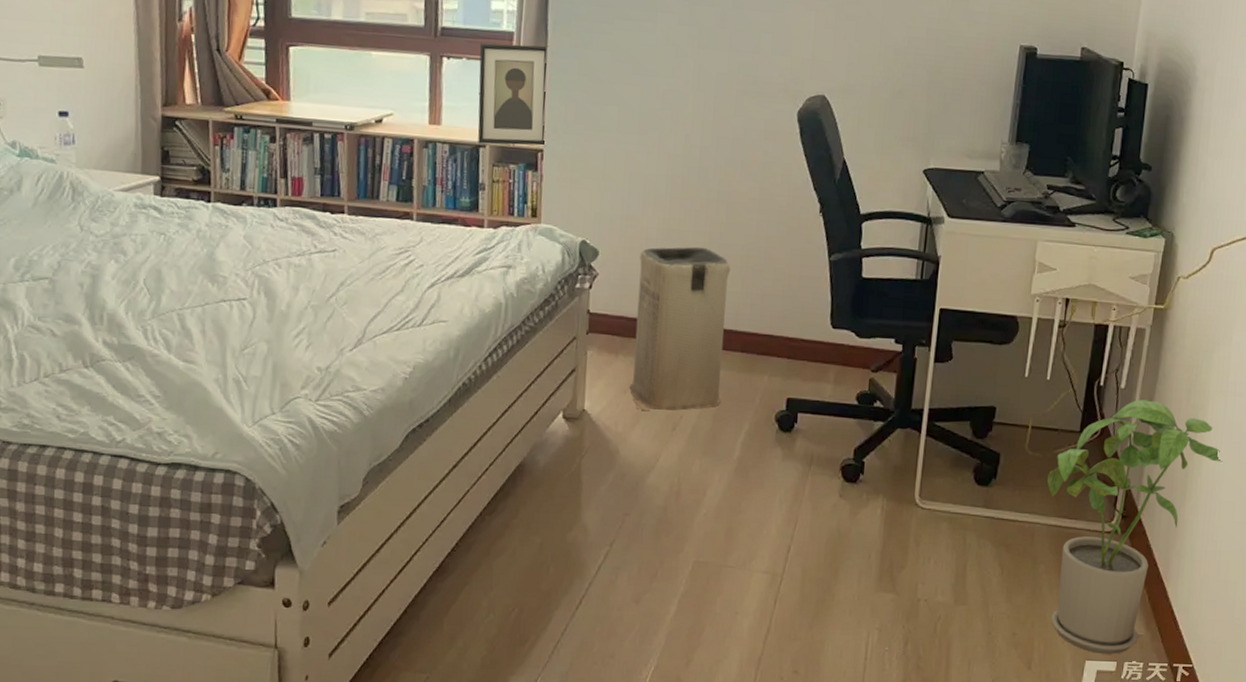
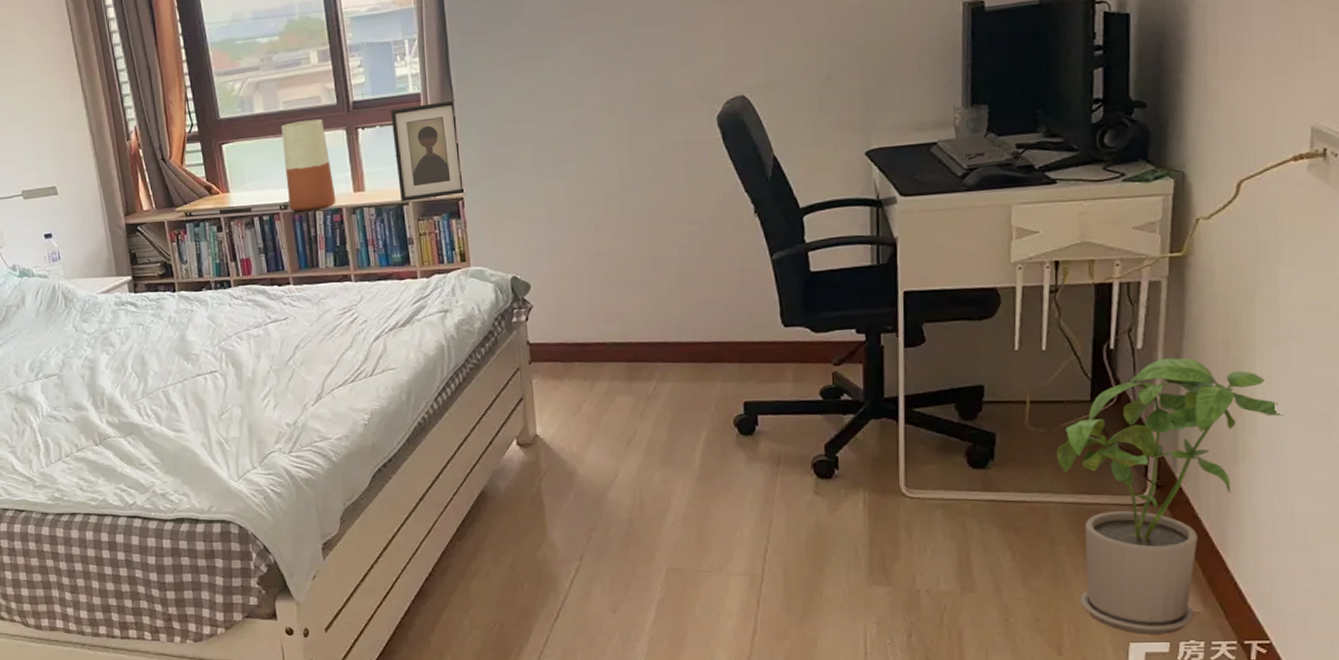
vase: none [356,37,409,137] -> present [281,119,336,212]
laundry basket: present [630,246,731,412] -> none [572,265,673,430]

